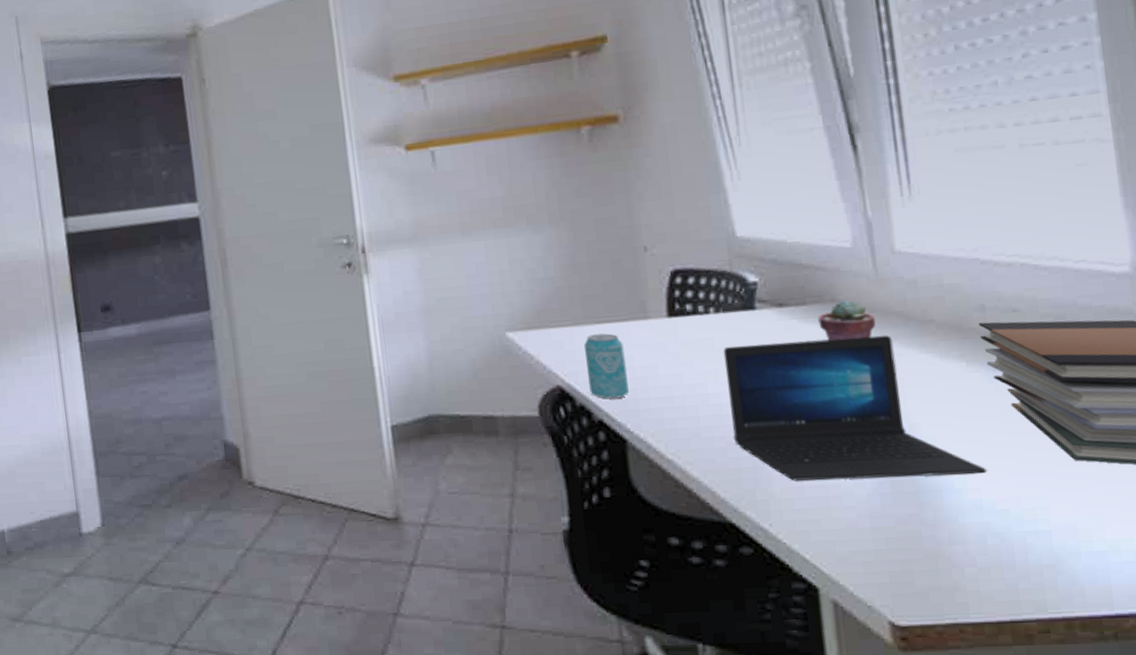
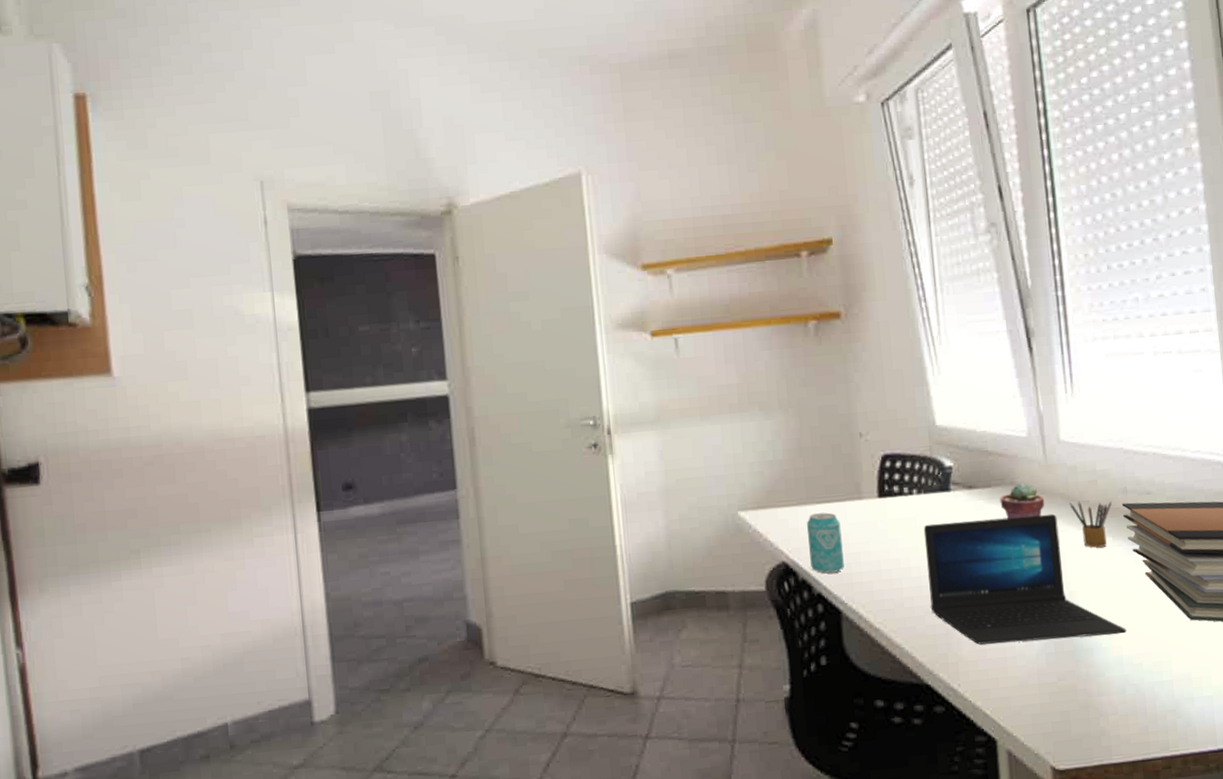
pencil box: none [908,320,965,374] -> present [1069,501,1112,548]

